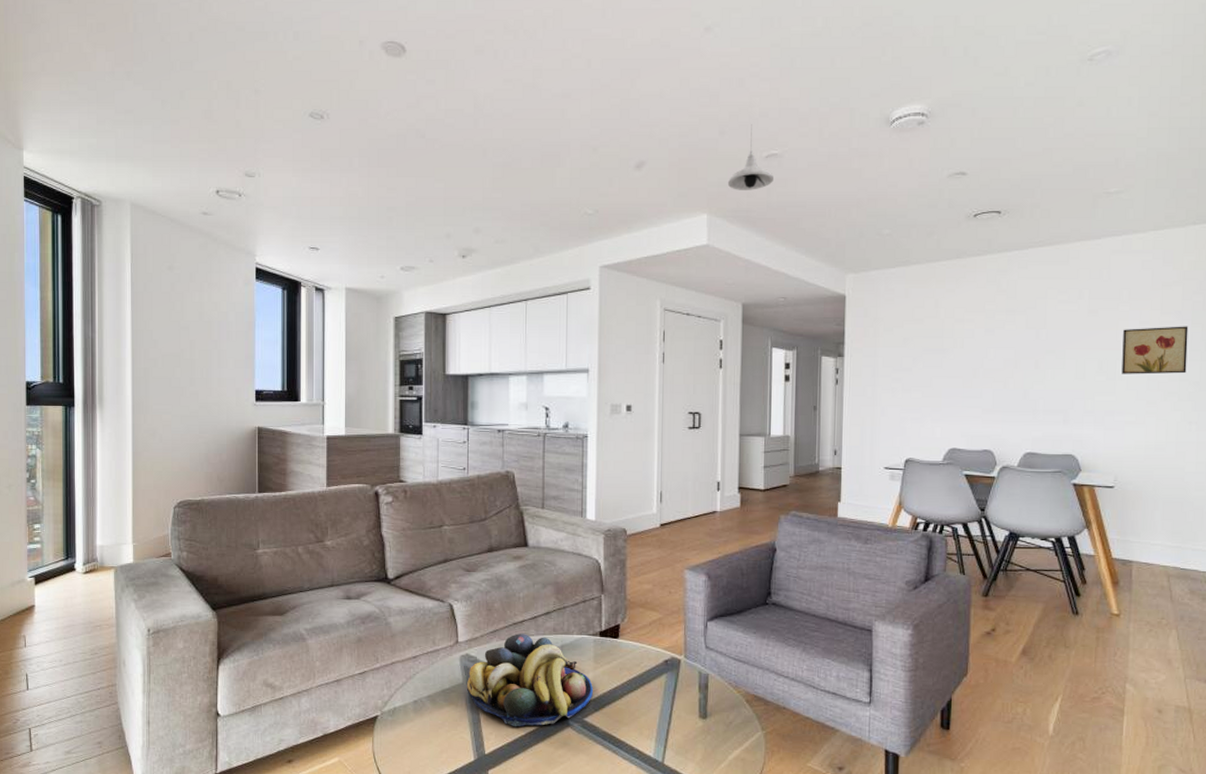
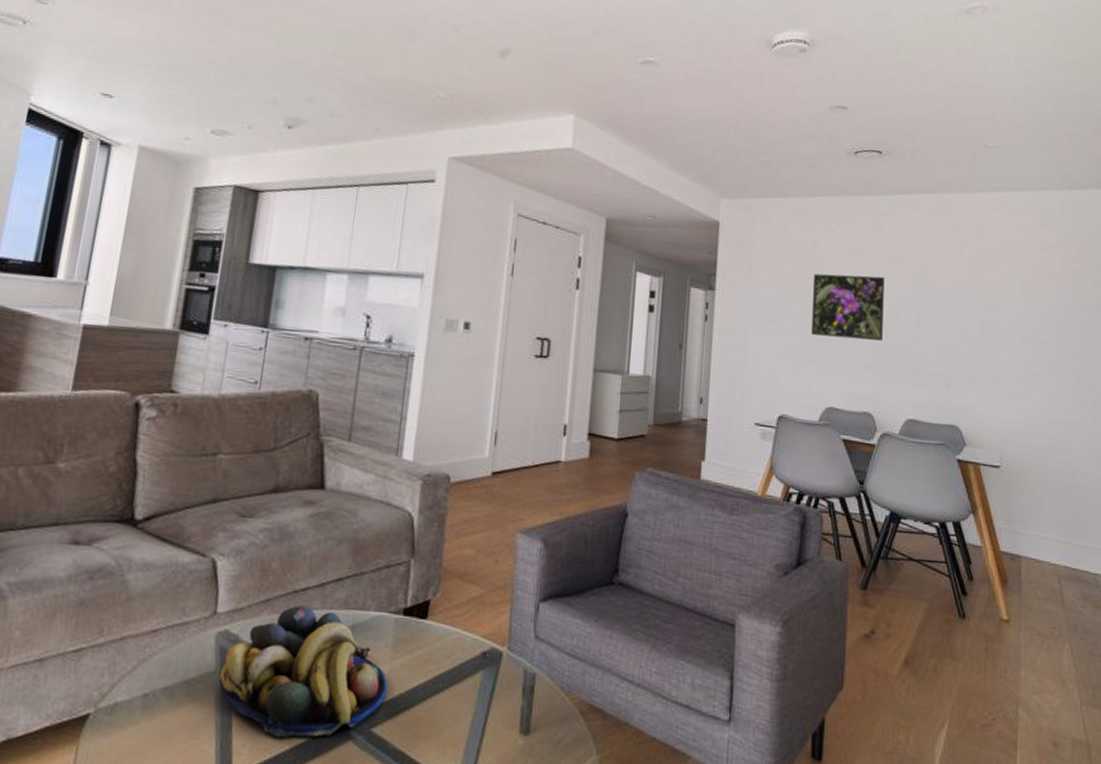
pendant light: present [727,124,773,190] -> none [598,27,648,96]
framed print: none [934,329,1004,388] -> present [811,273,885,341]
wall art: present [1122,326,1189,375] -> none [1005,291,1069,346]

